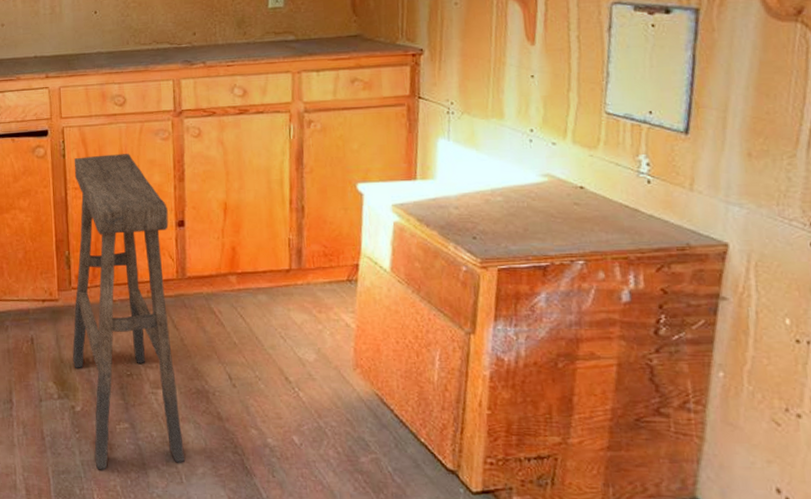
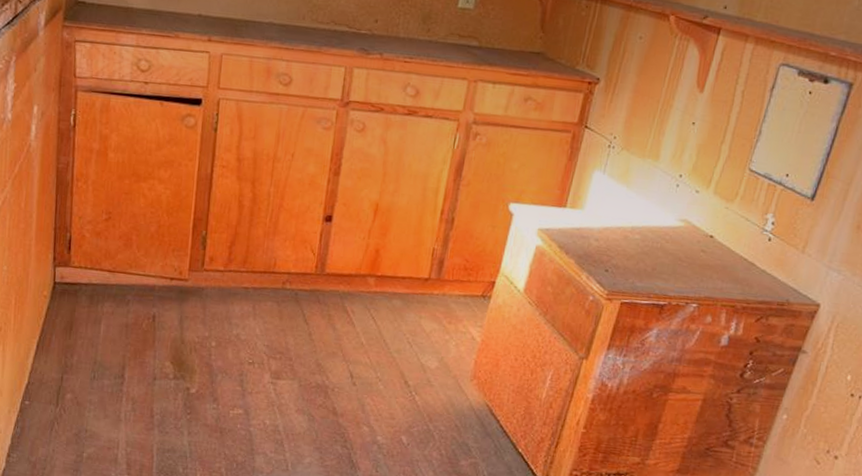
stool: present [72,154,185,469] -> none [194,134,318,451]

